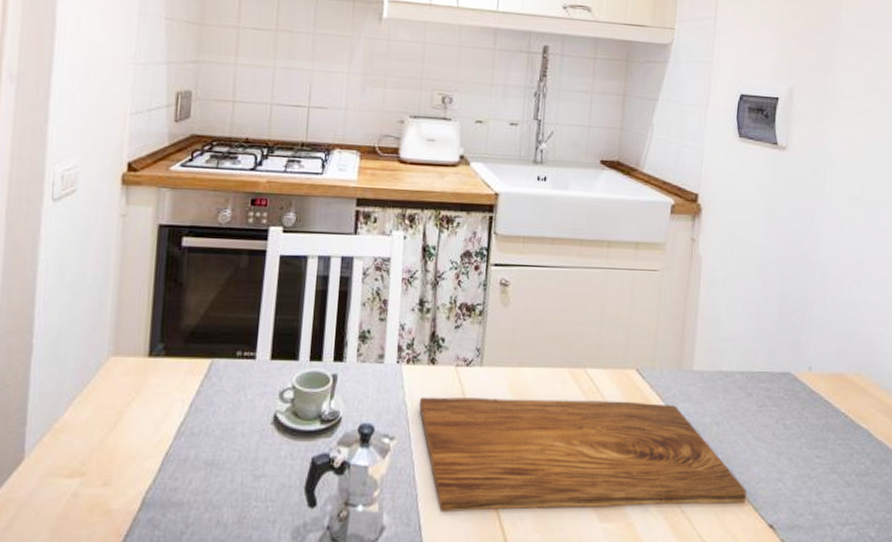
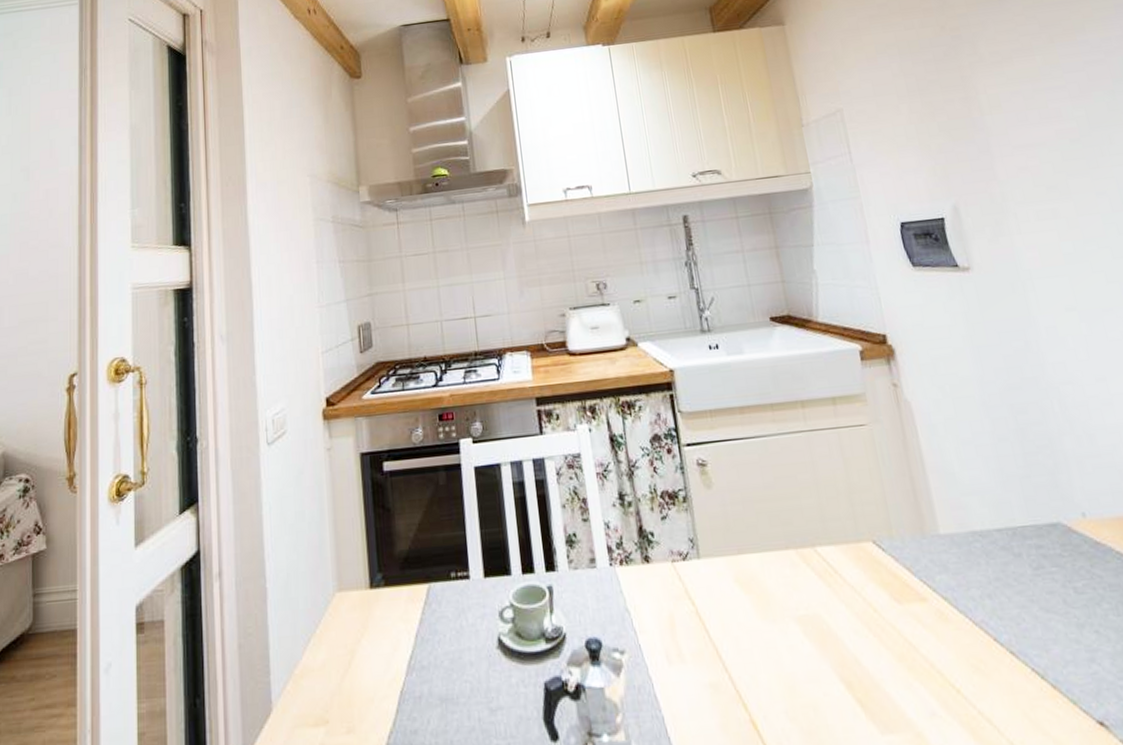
cutting board: present [419,397,747,513] -> none [642,579,1057,737]

